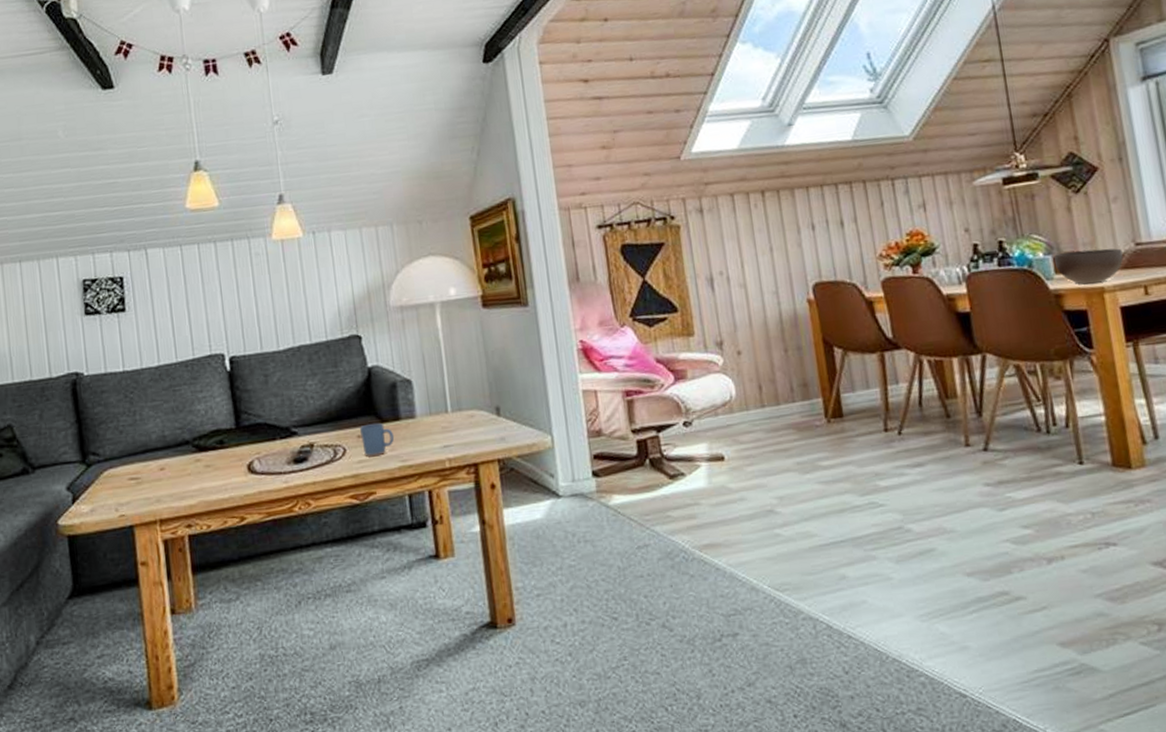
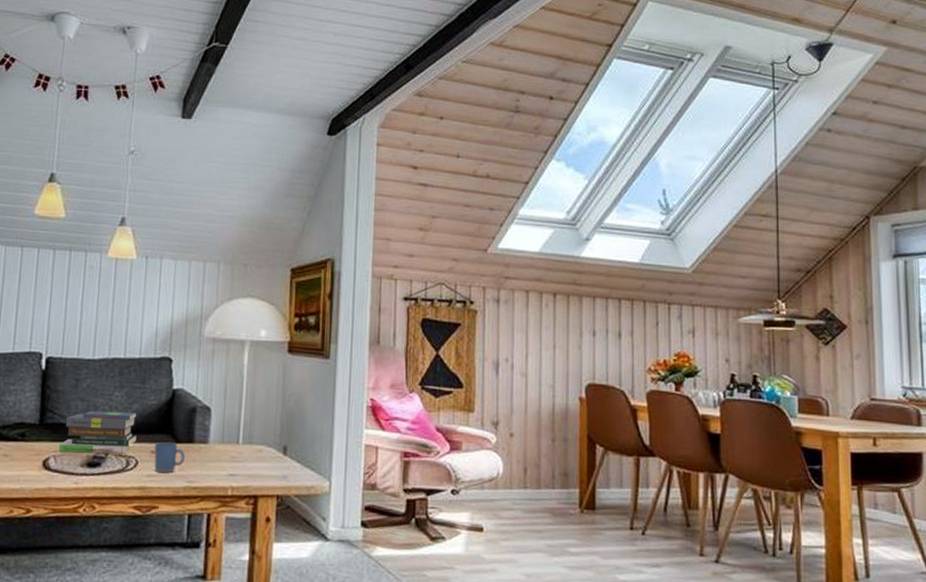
books: none [261,399,340,454] -> present [59,410,137,455]
bowl: present [1053,248,1124,285] -> none [798,395,858,429]

